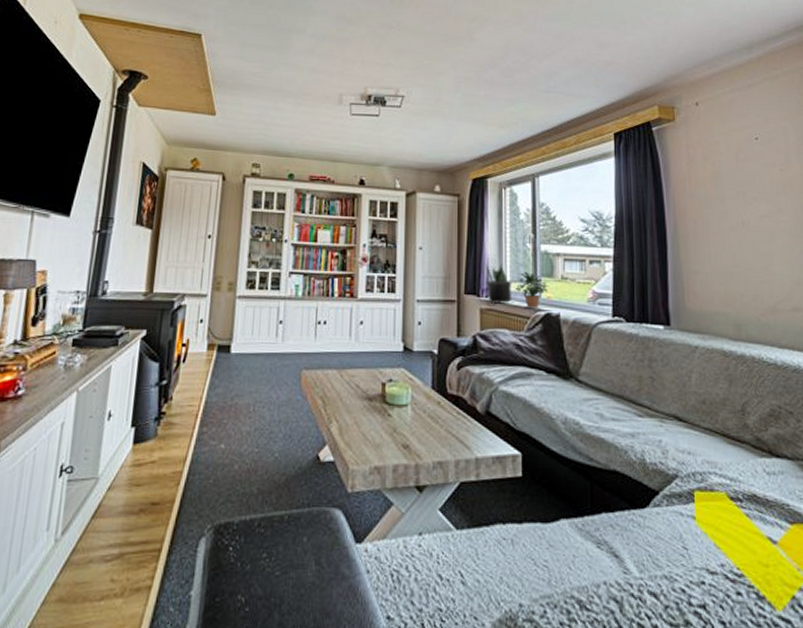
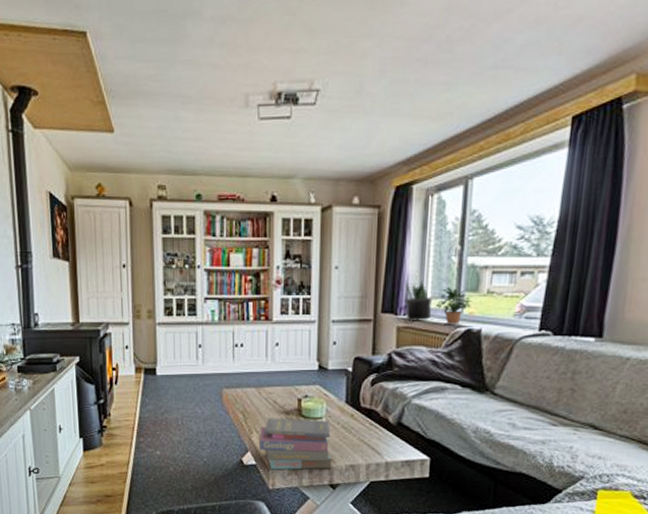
books: none [339,404,419,468] -> present [260,418,332,470]

